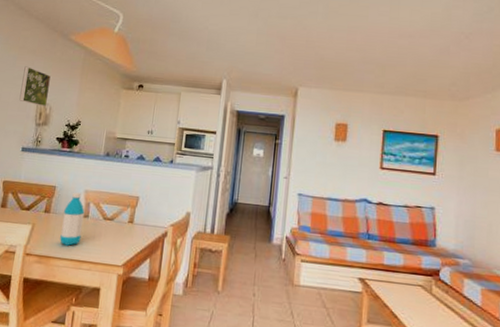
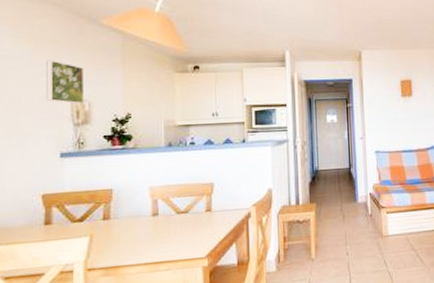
water bottle: present [60,192,85,246] -> none [127,191,153,250]

